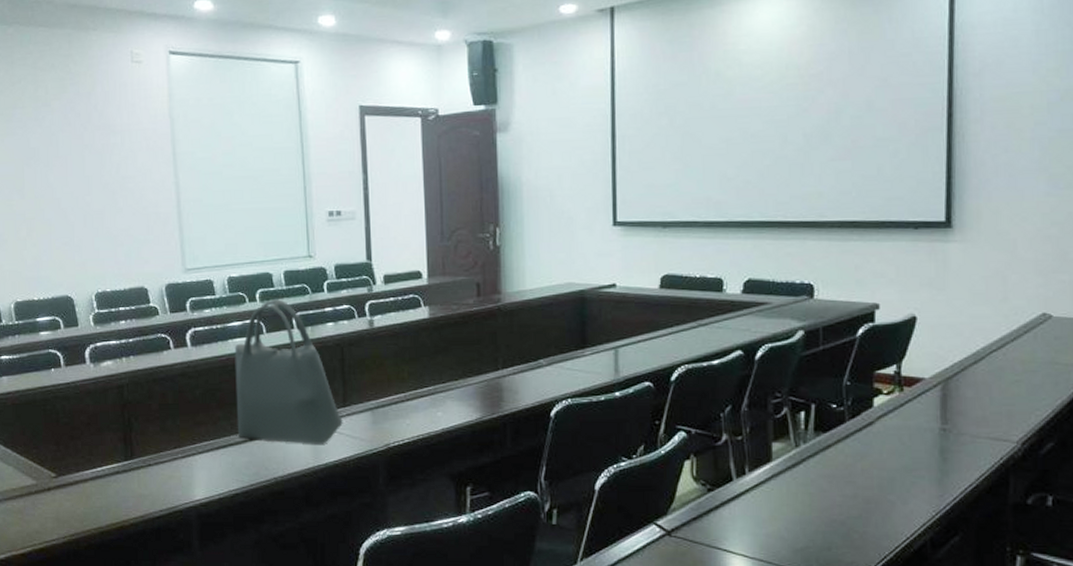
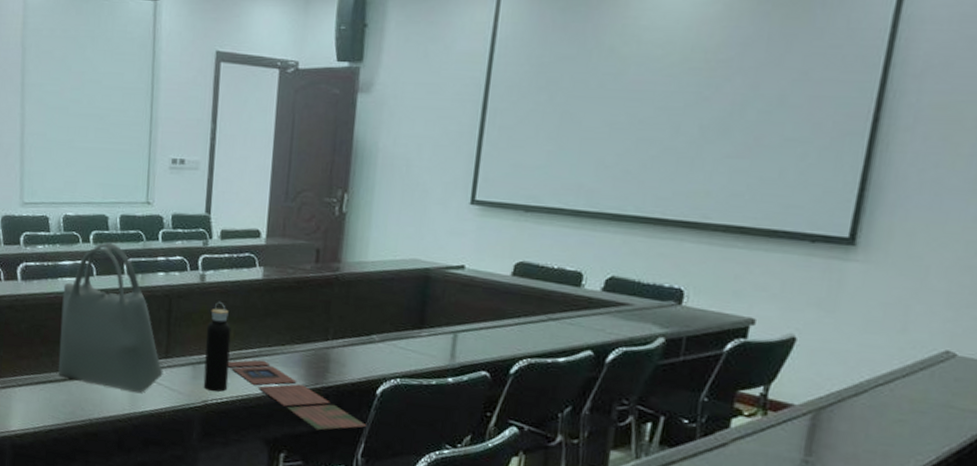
water bottle: none [380,344,408,433] -> present [203,301,232,392]
papers: none [404,397,546,459] -> present [227,360,367,431]

